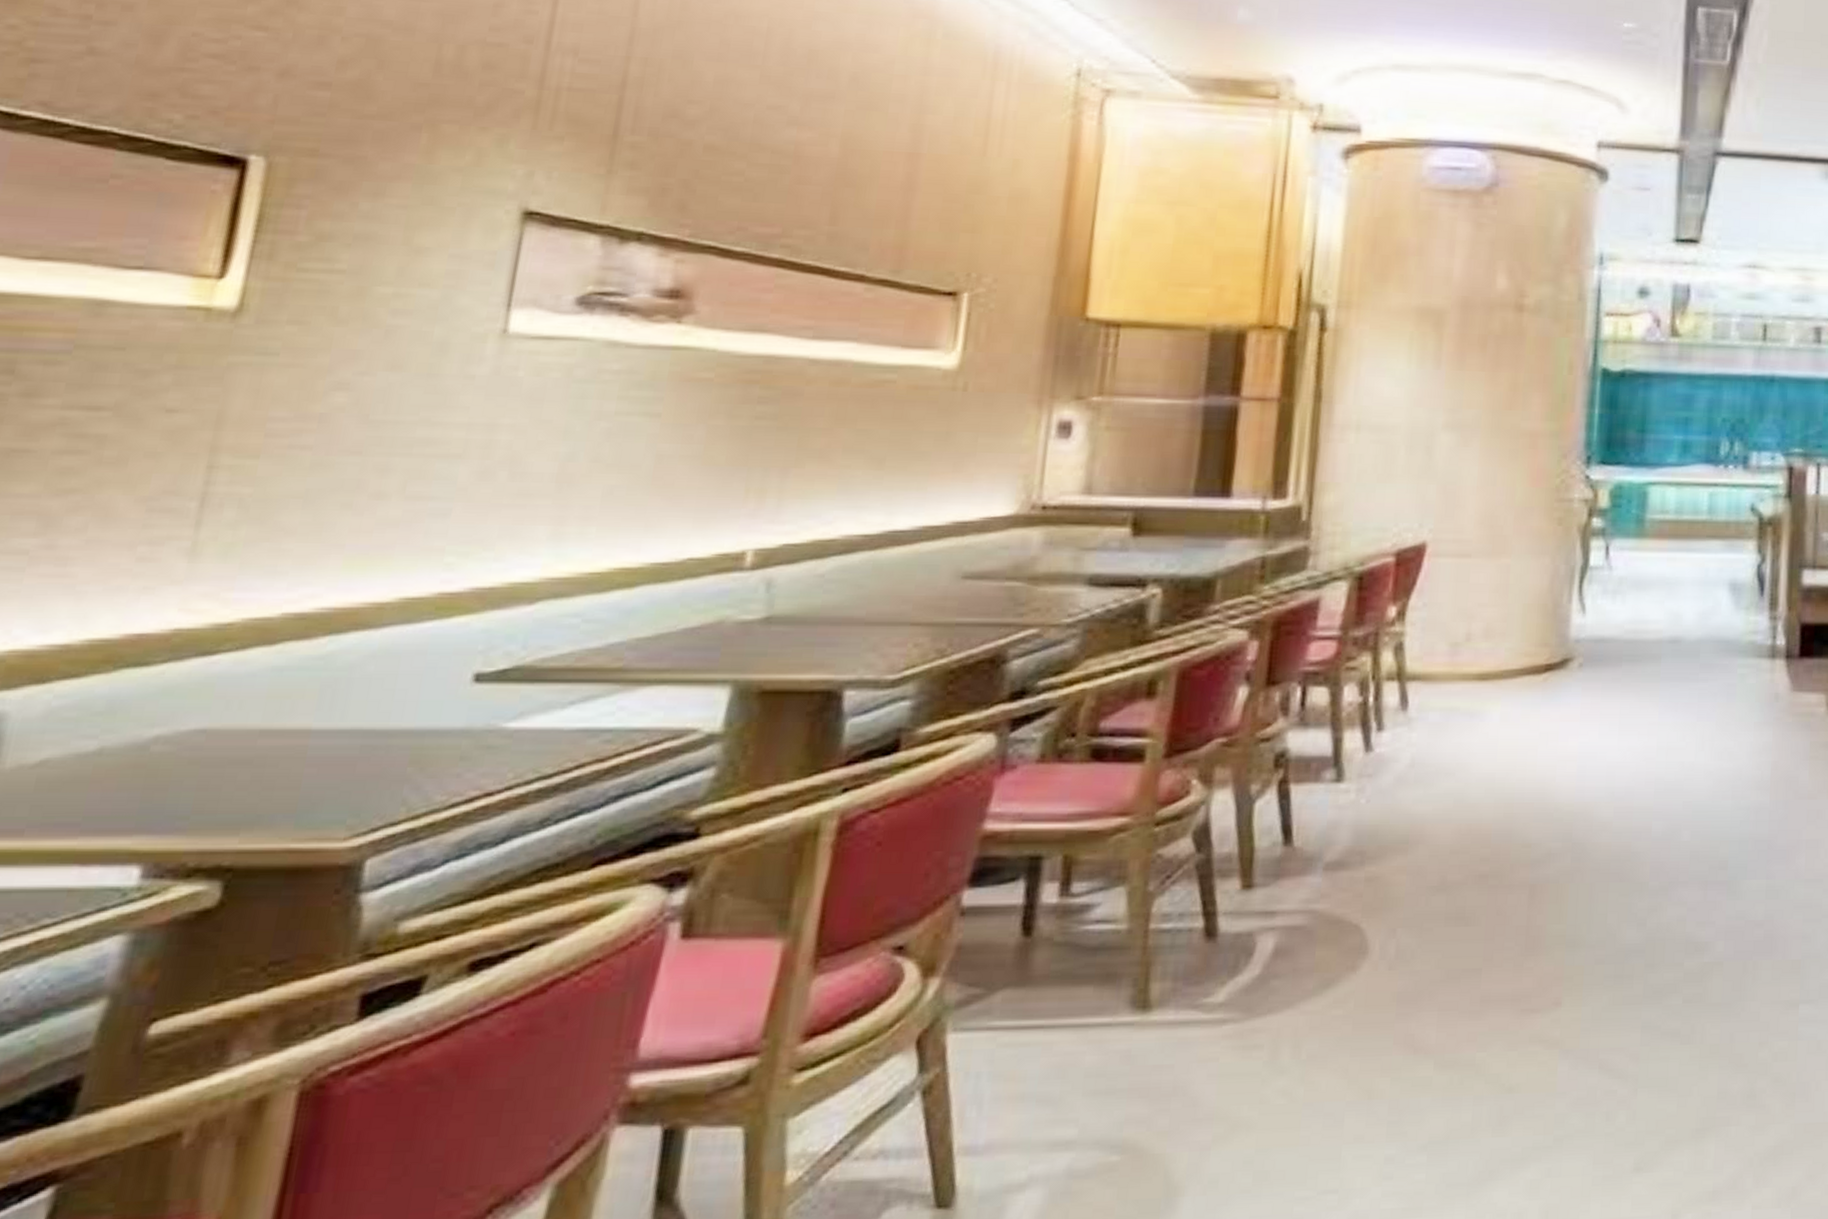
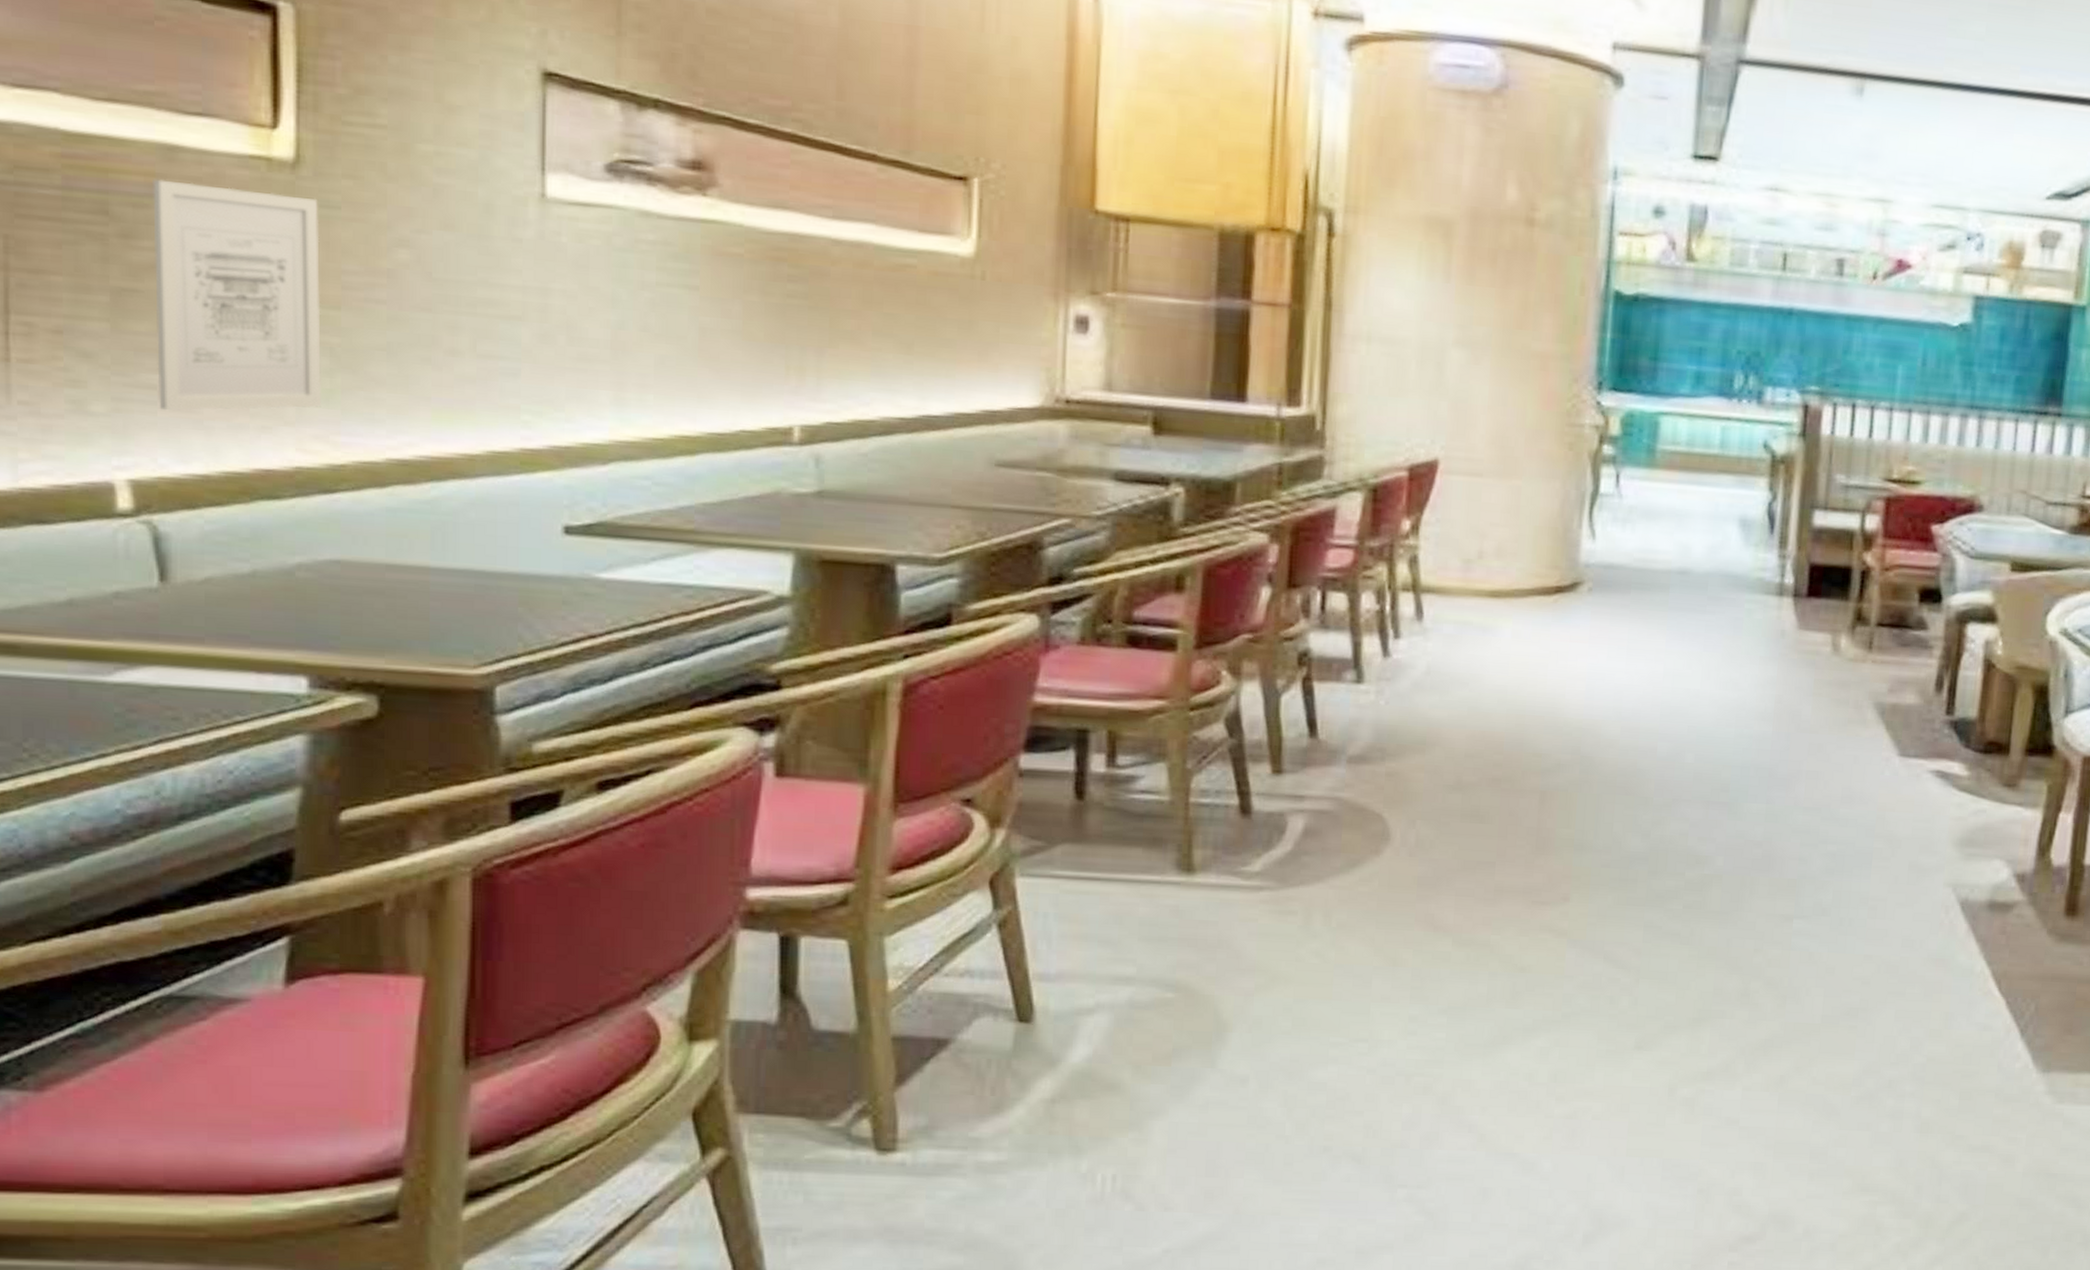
wall art: none [26,335,256,577] -> present [153,179,322,411]

